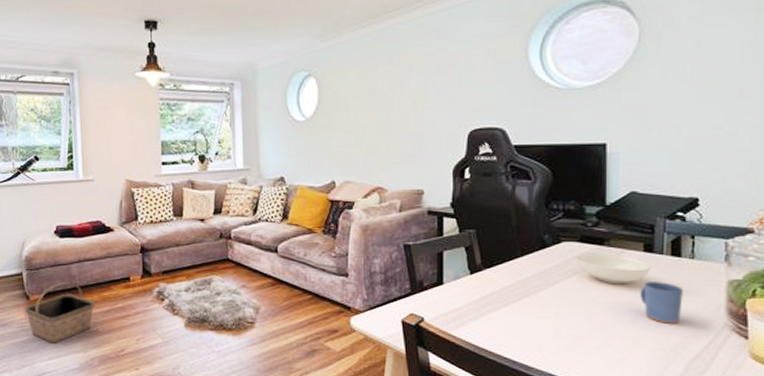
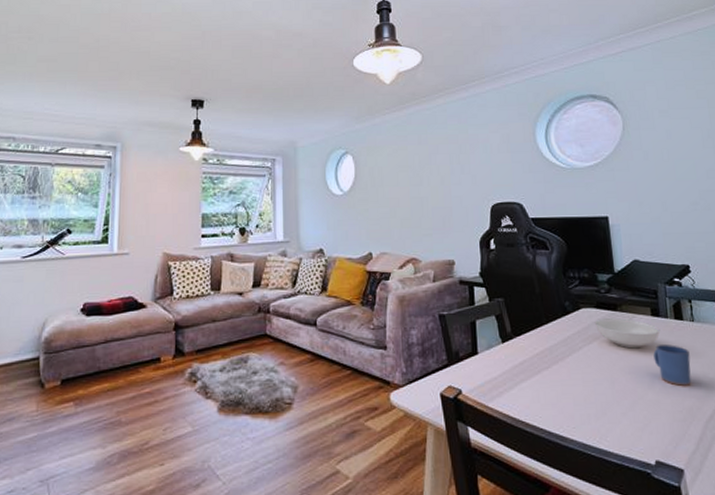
basket: present [25,282,95,343] -> none [37,365,120,439]

